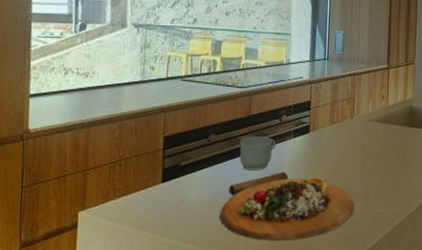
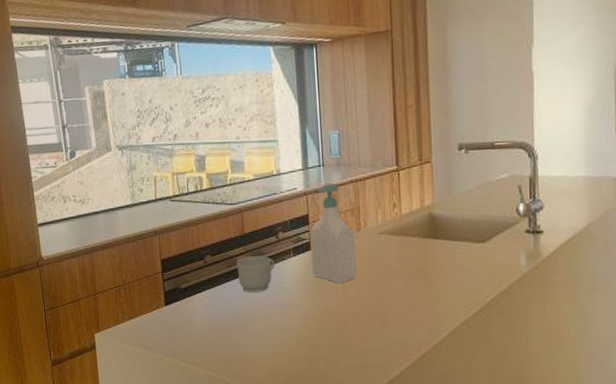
cutting board: present [218,171,354,241] -> none [224,293,371,366]
soap bottle: none [309,75,348,164] -> present [310,183,357,284]

